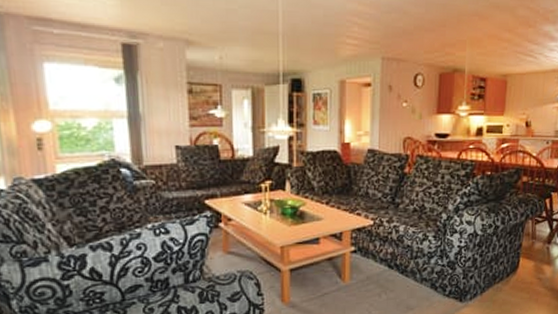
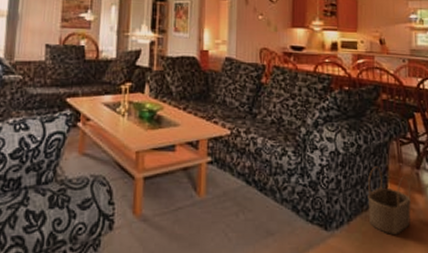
wicker basket: none [500,244,541,301] -> present [367,166,412,234]

